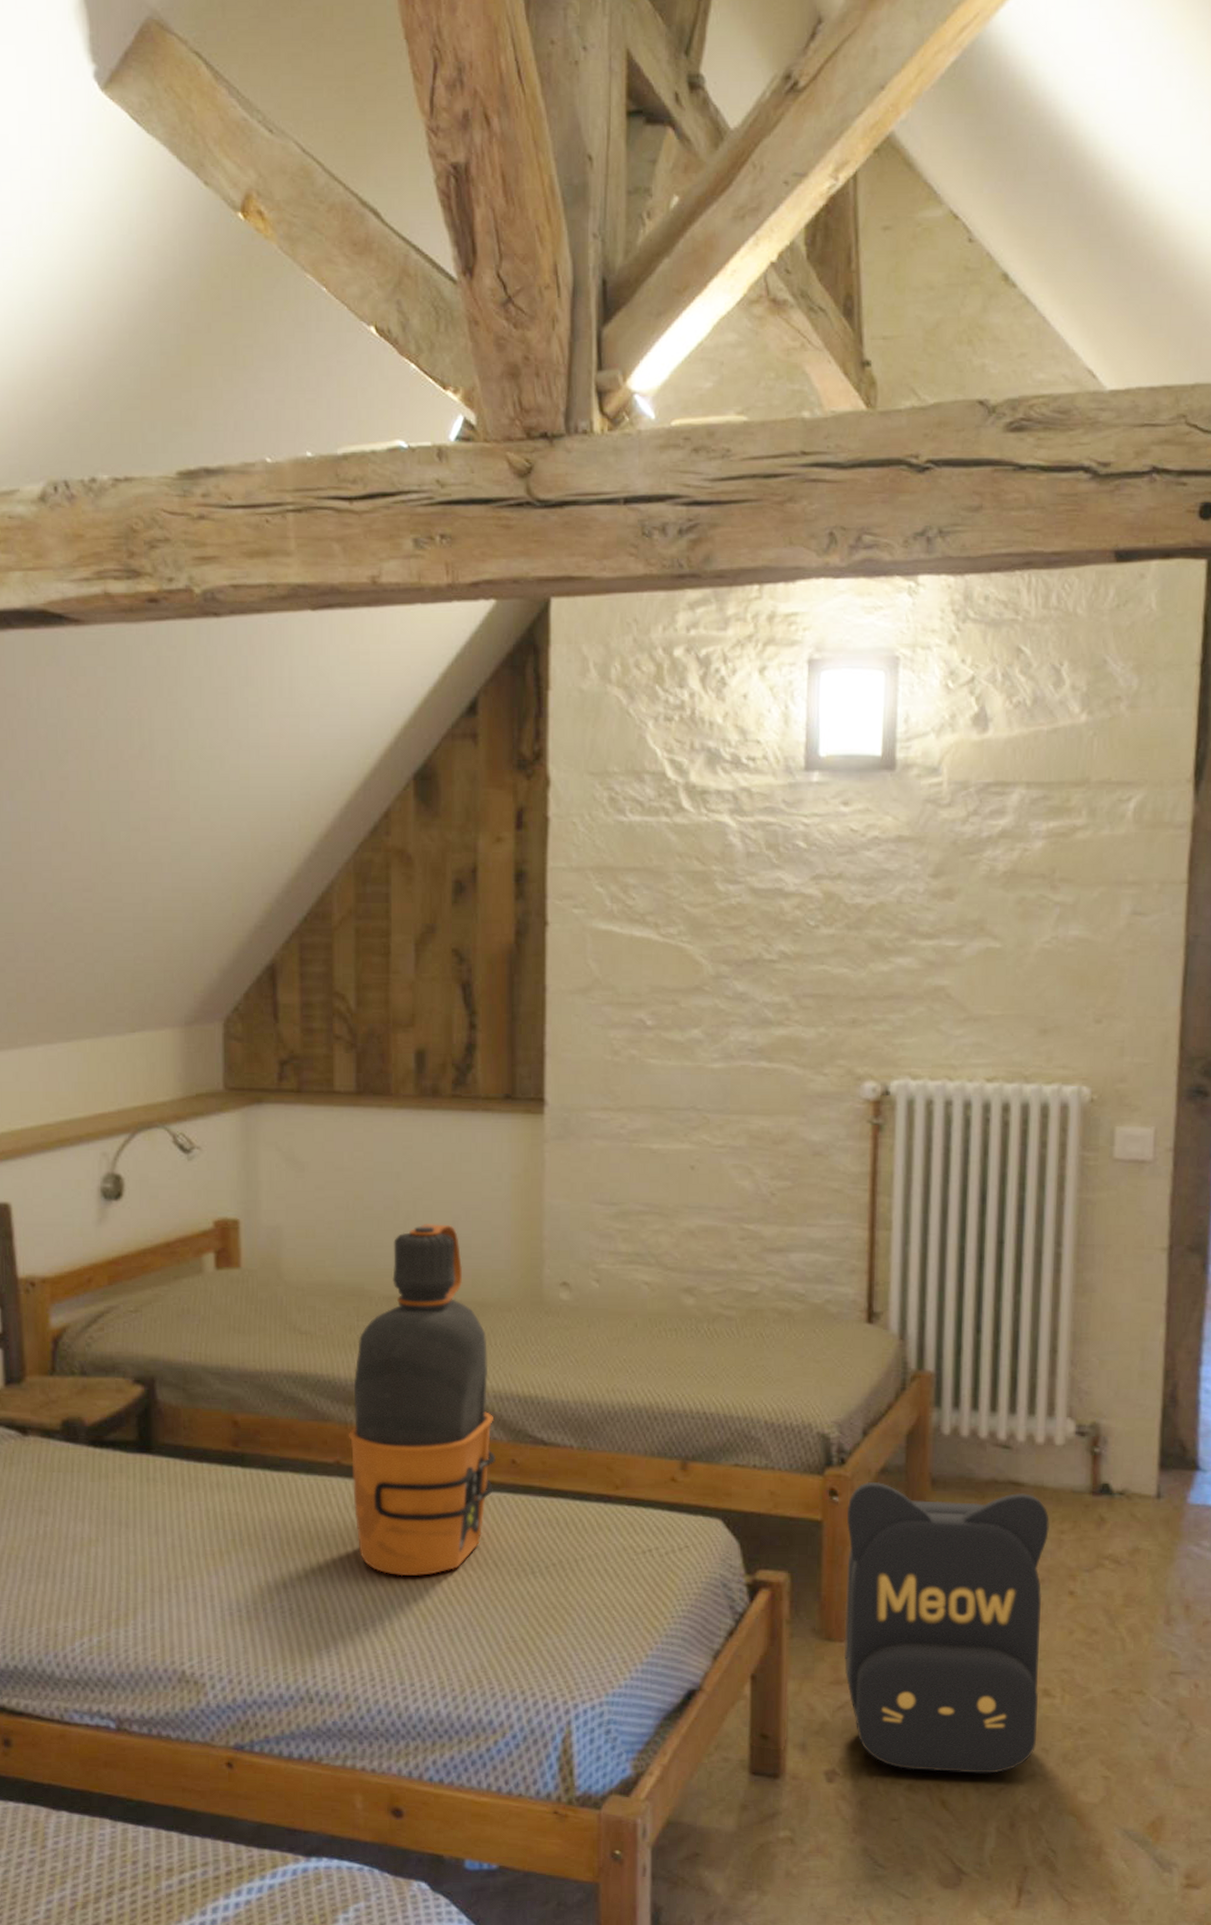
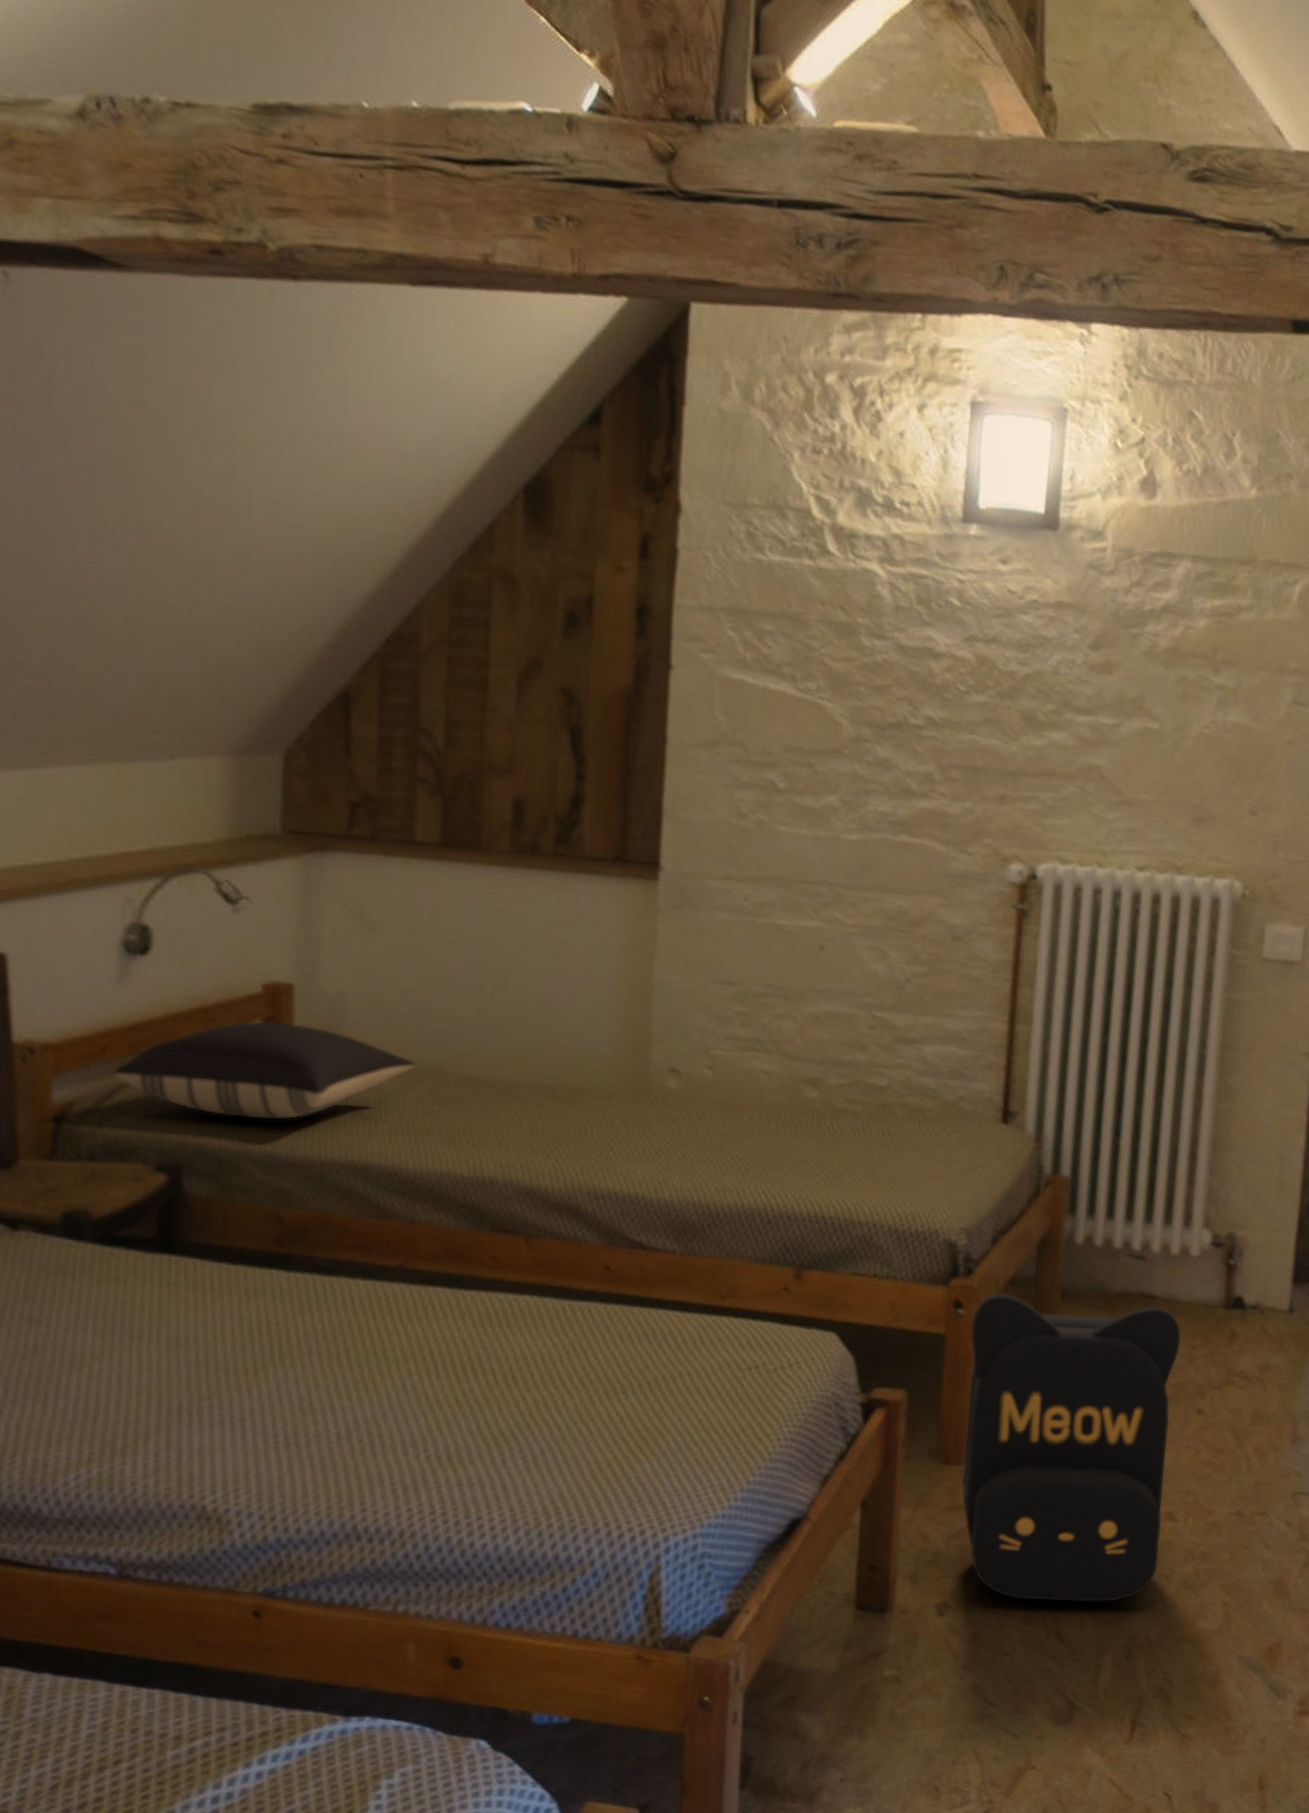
pillow: none [97,1252,343,1337] -> present [113,1021,416,1120]
water bottle: present [348,1223,496,1576] -> none [415,996,587,1396]

